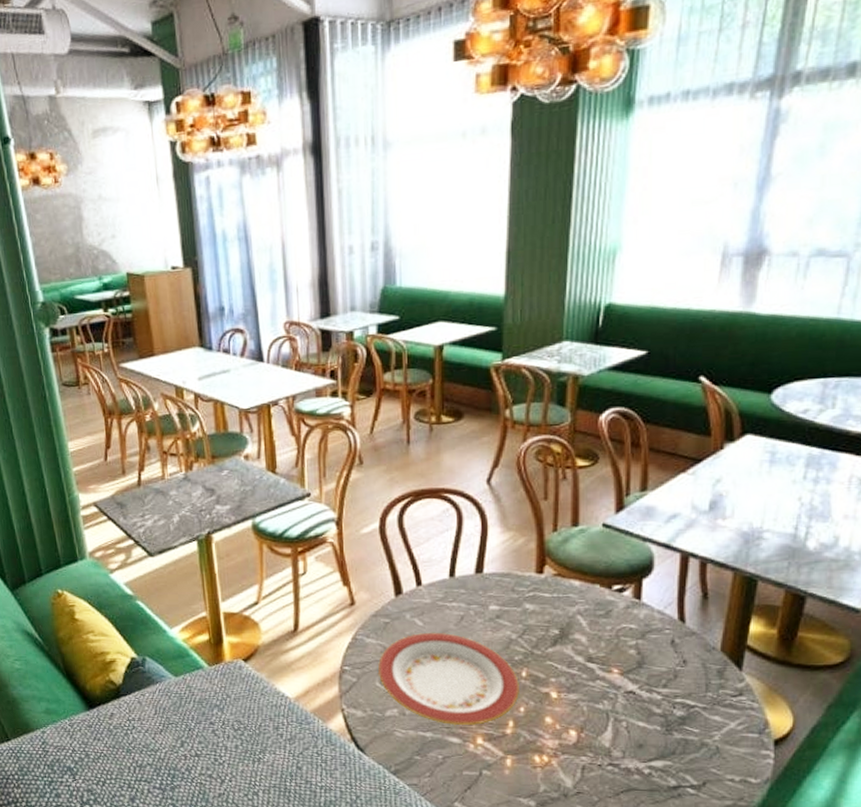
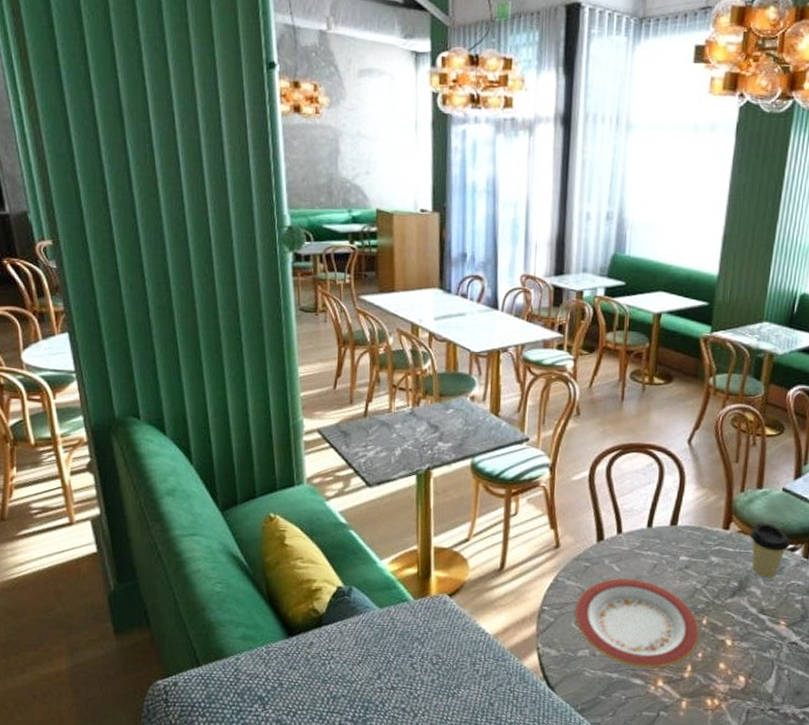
coffee cup: none [568,563,616,625] -> present [750,523,790,580]

